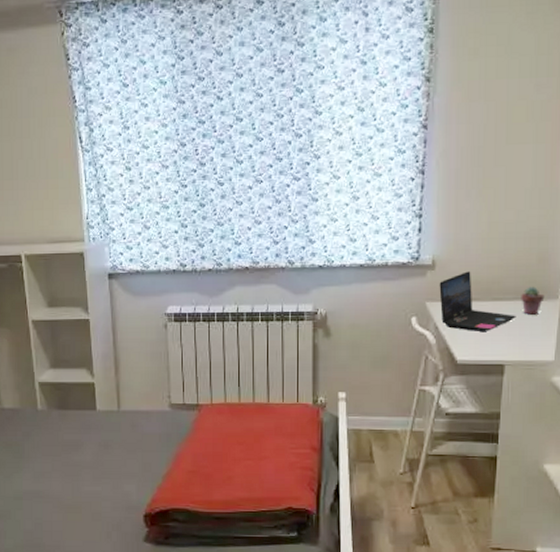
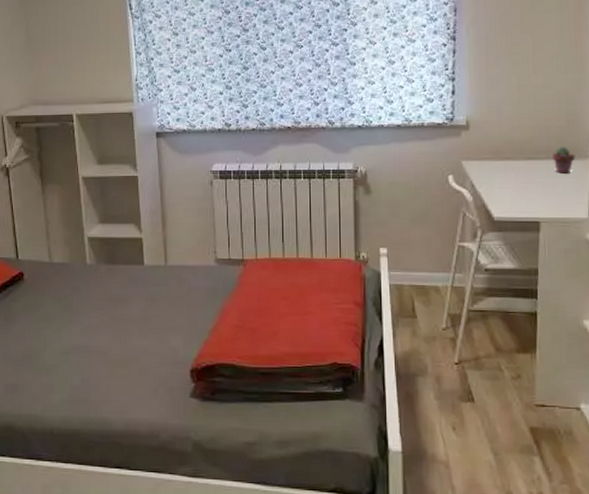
laptop: present [439,271,516,331] -> none [474,132,549,189]

